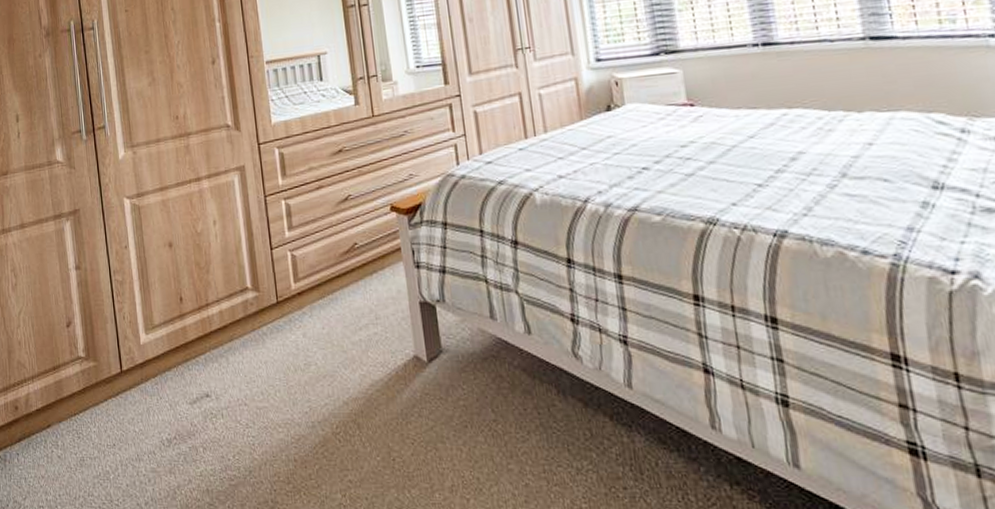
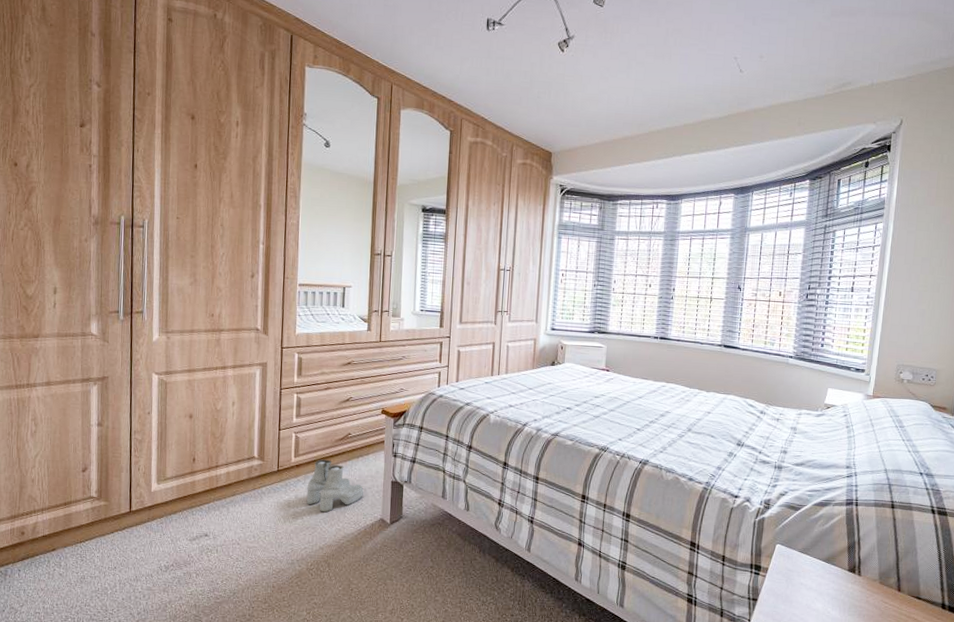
boots: none [315,281,387,354] -> present [306,459,364,513]

